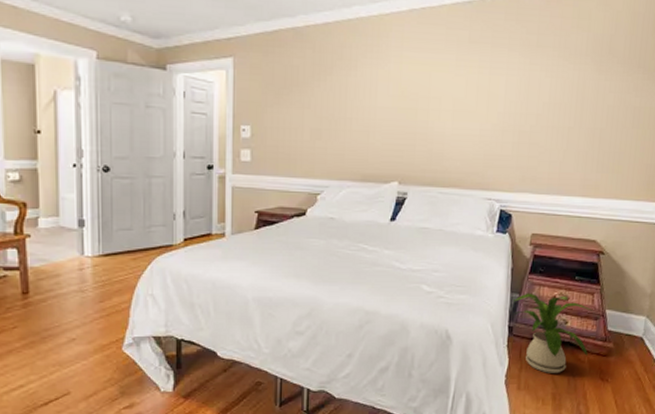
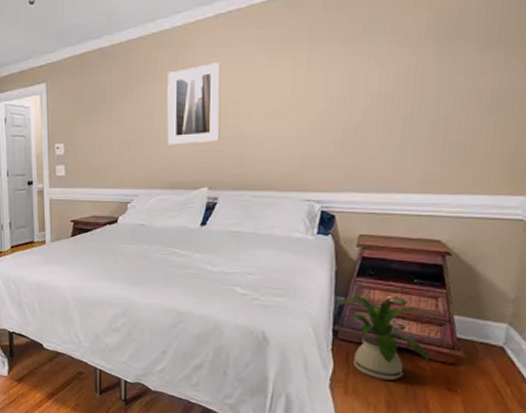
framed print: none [359,57,414,137] -> present [167,63,221,145]

